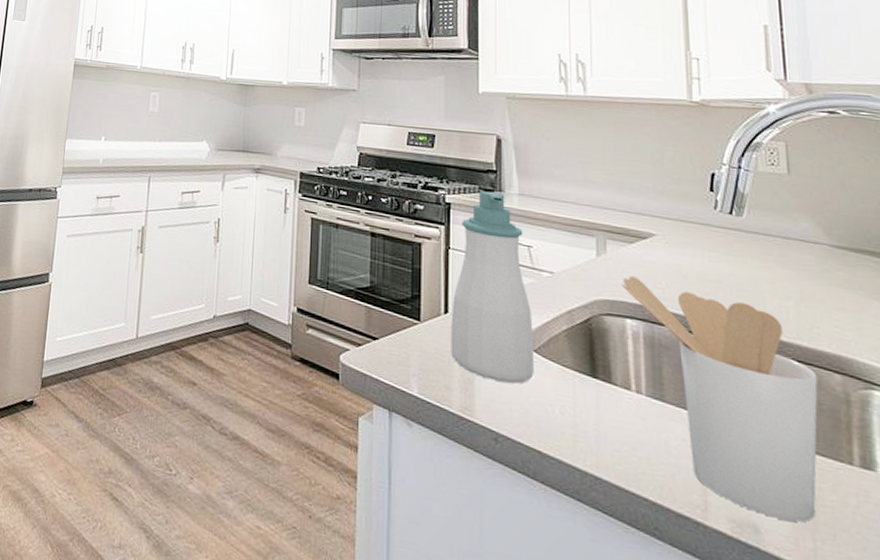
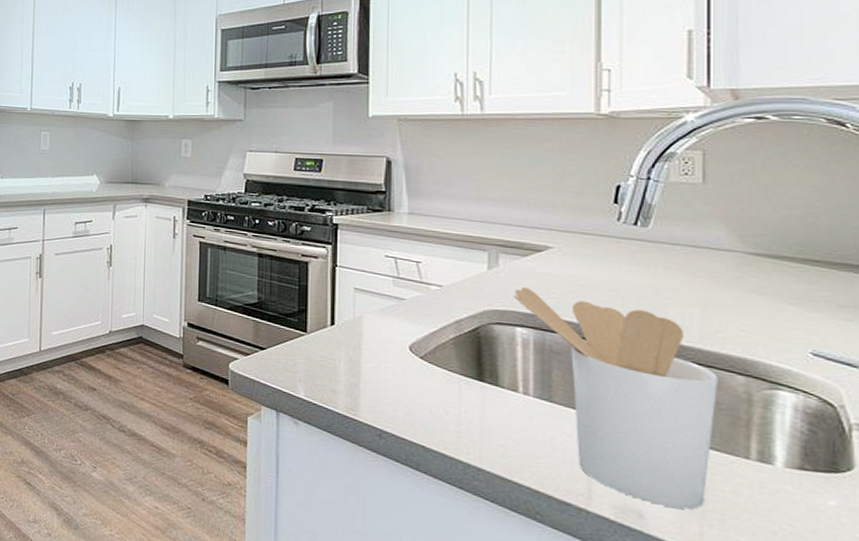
soap bottle: present [451,191,534,384] -> none [337,212,420,387]

